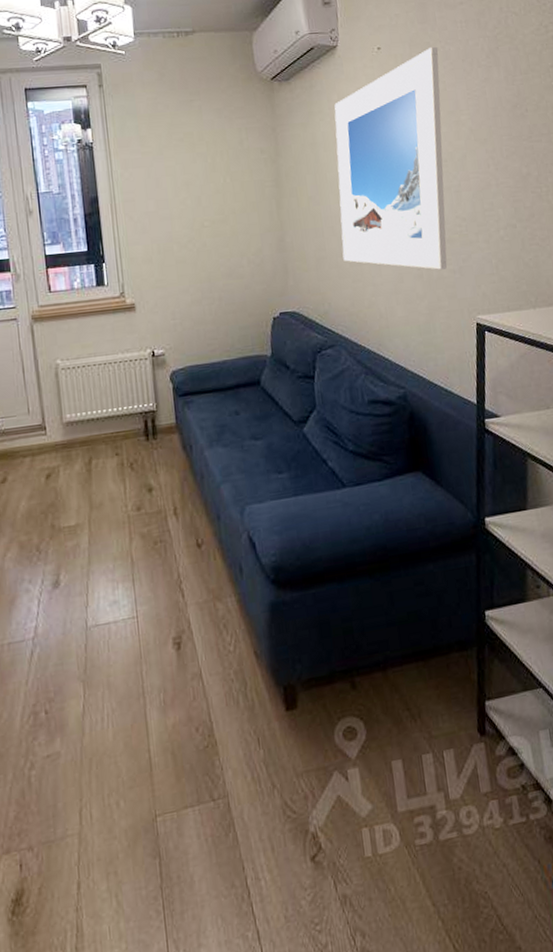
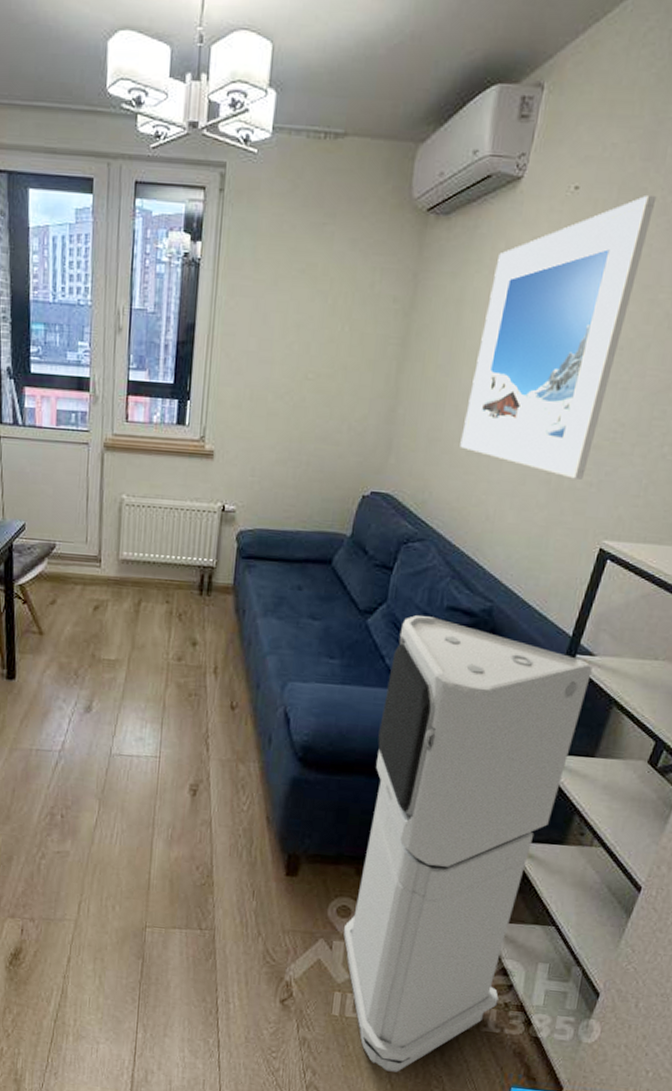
air purifier: none [333,413,516,906] -> present [343,615,593,1072]

